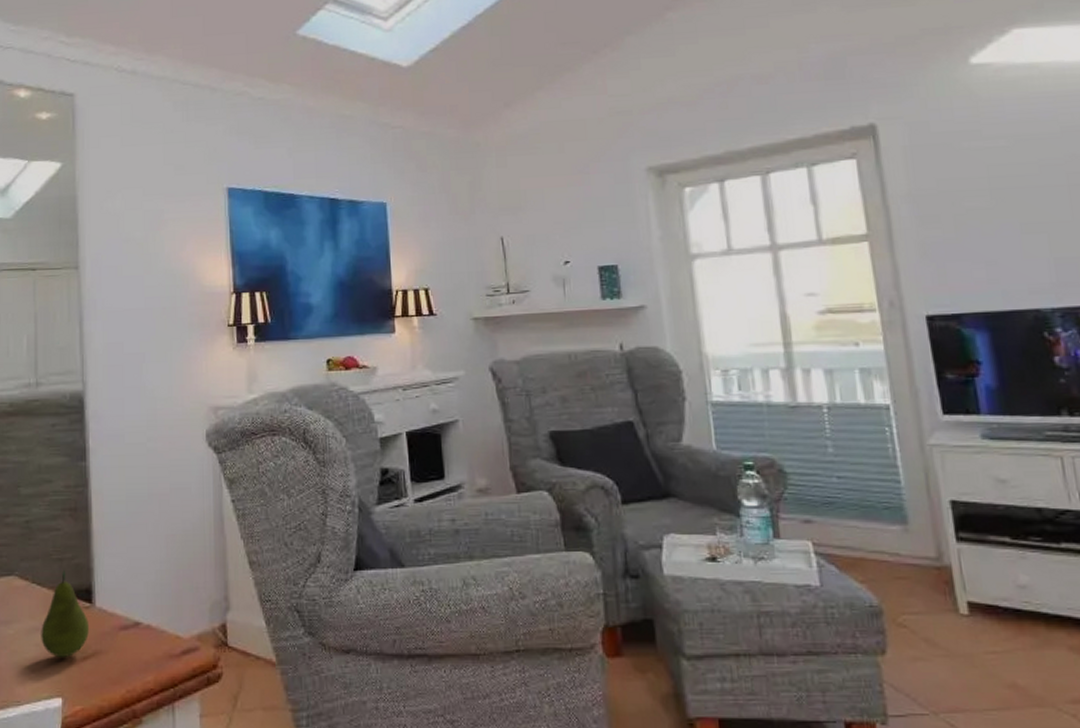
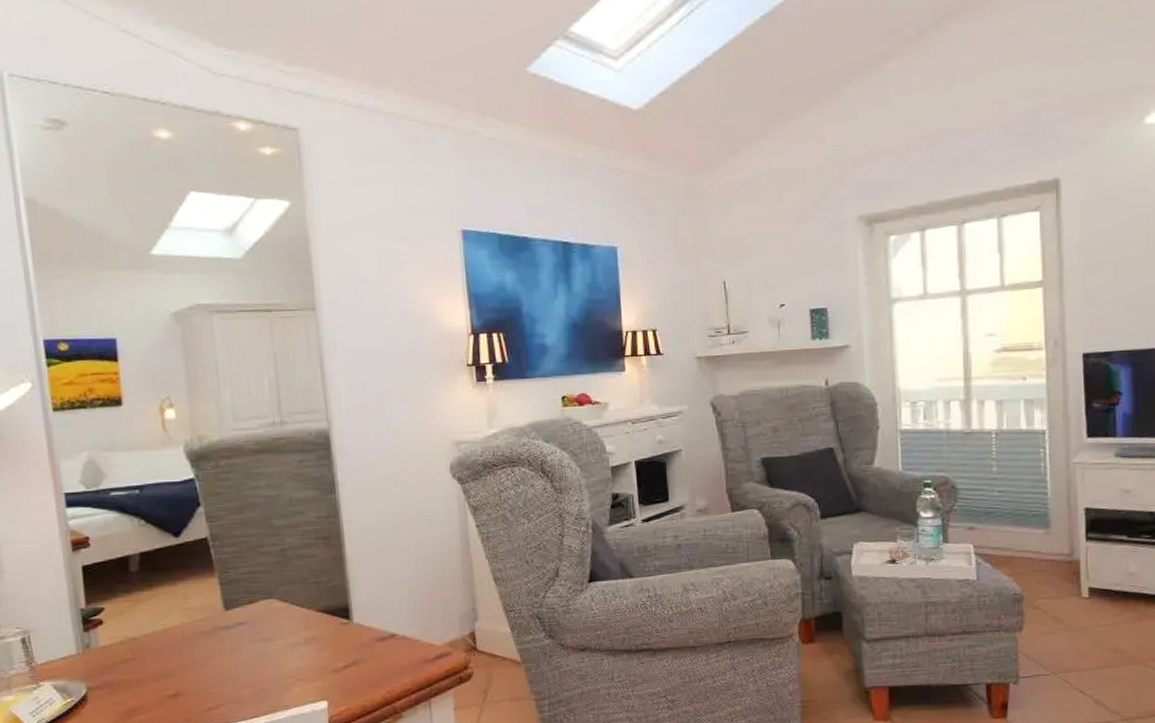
fruit: present [41,569,89,658] -> none [303,591,349,668]

